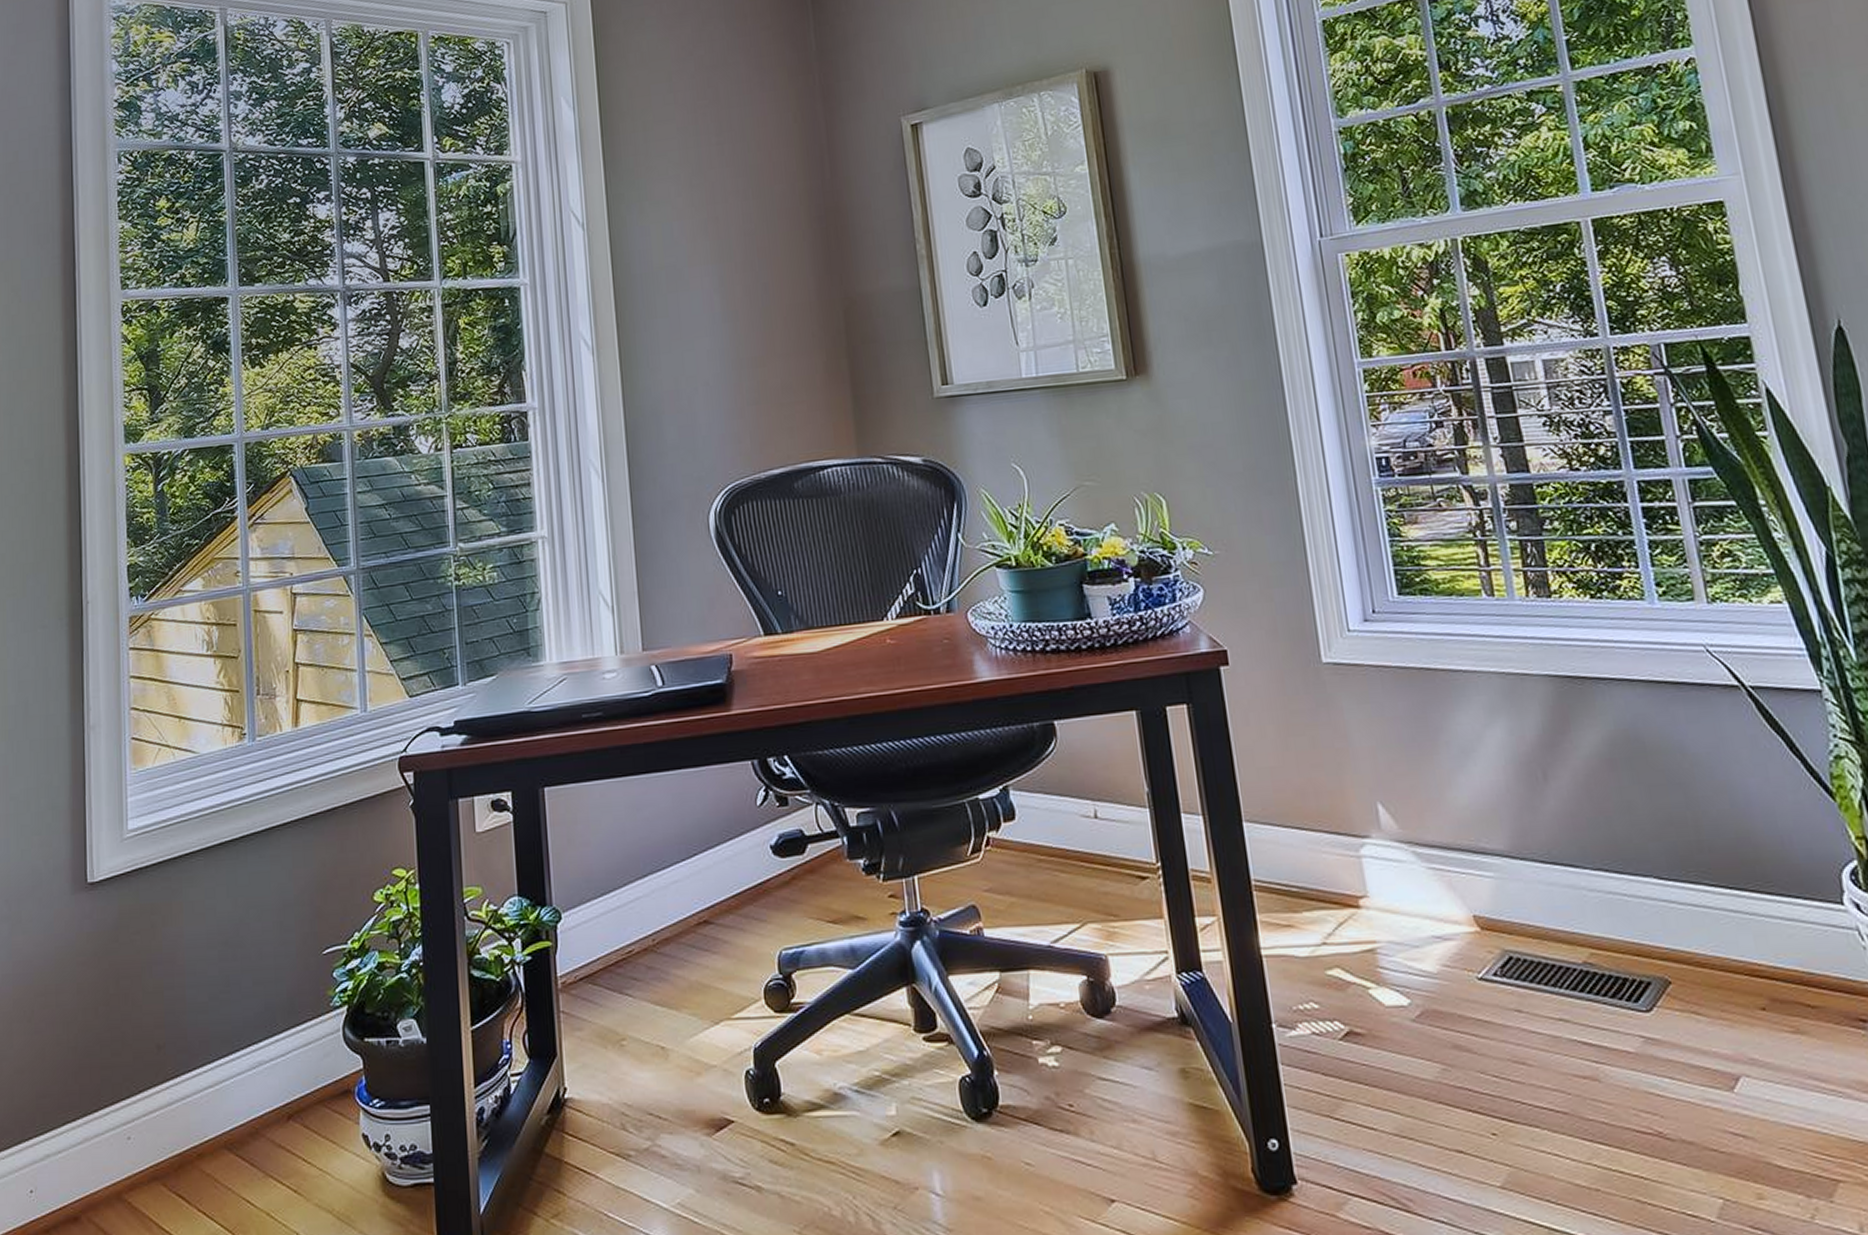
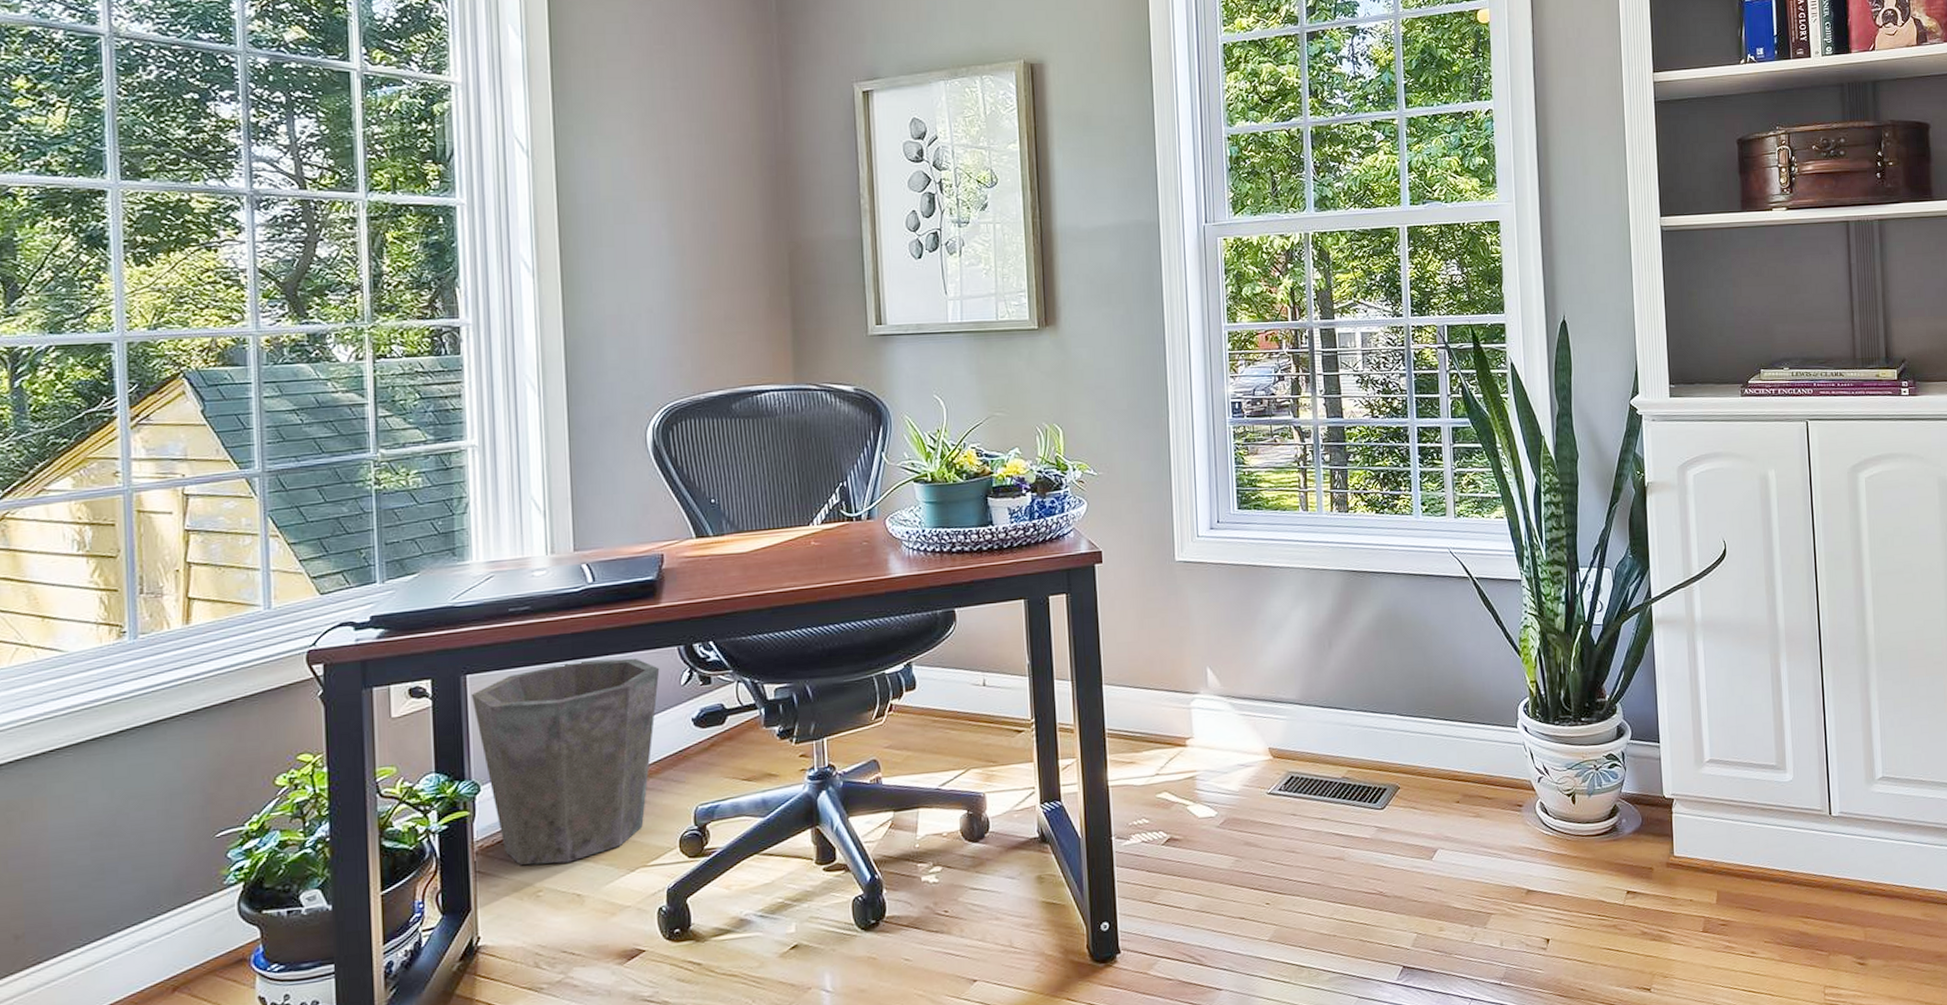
waste bin: none [549,773,734,1009] -> present [470,658,660,865]

